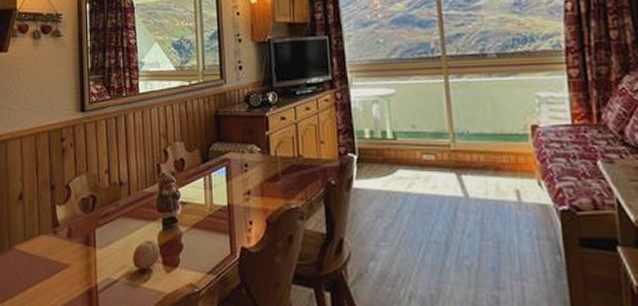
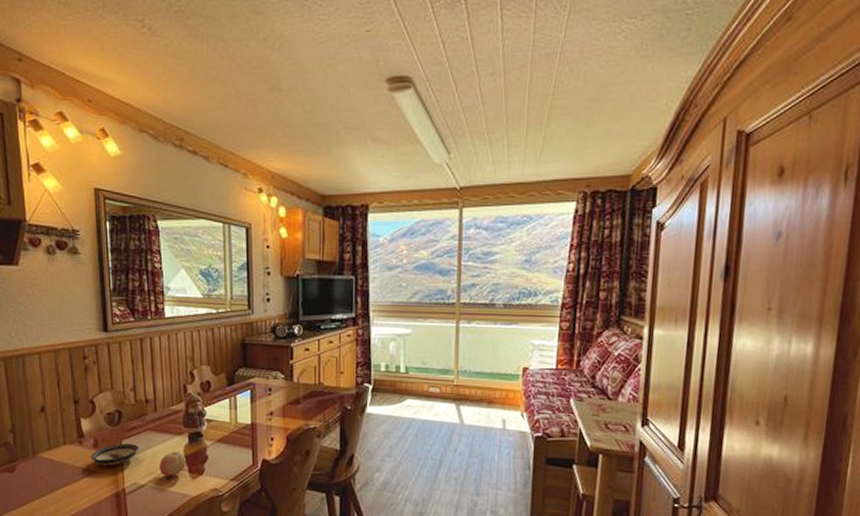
saucer: none [64,232,113,259] -> present [91,443,140,466]

